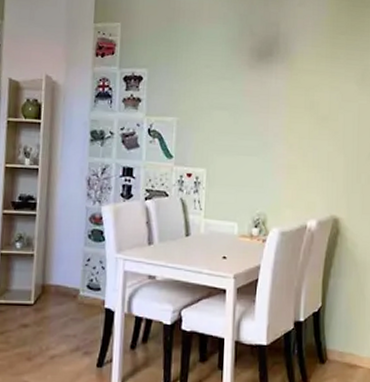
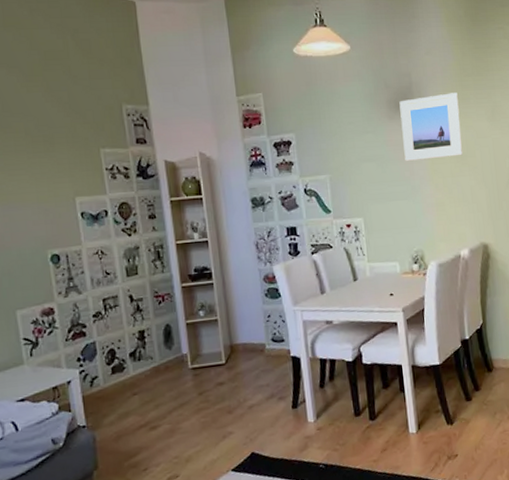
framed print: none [260,49,327,118] -> present [399,92,462,162]

